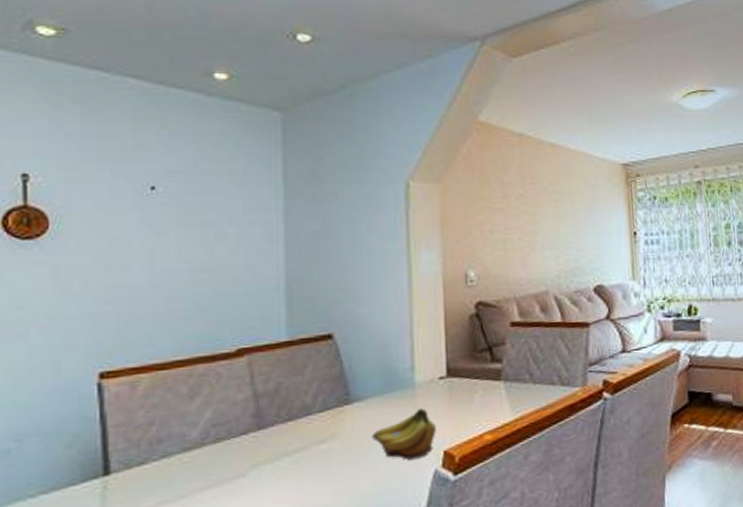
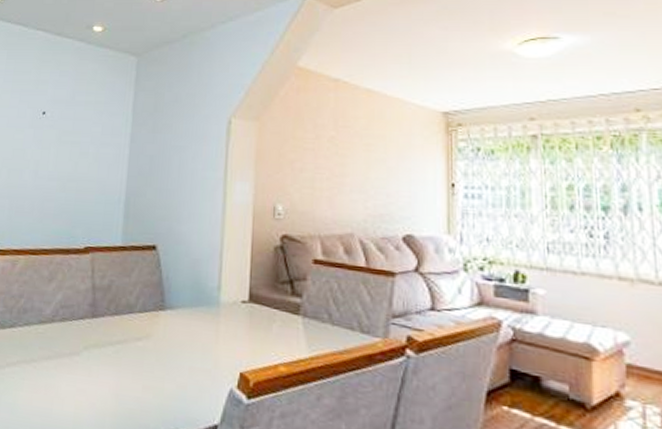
fruit: present [372,408,436,460] -> none [179,326,235,374]

